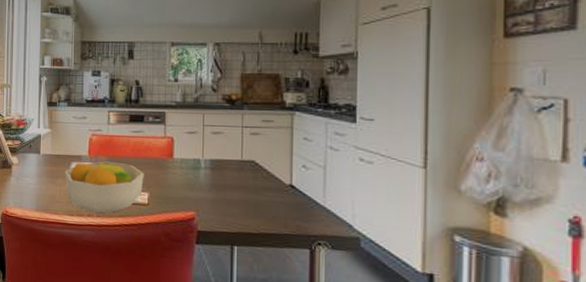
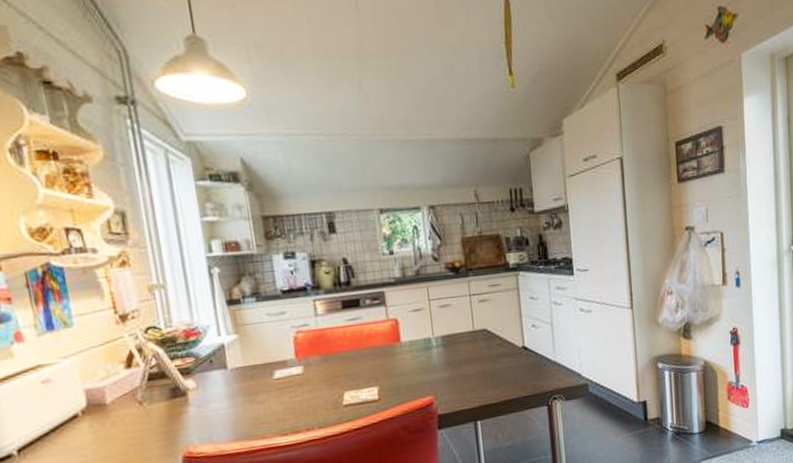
fruit bowl: present [65,161,144,213] -> none [267,359,371,425]

